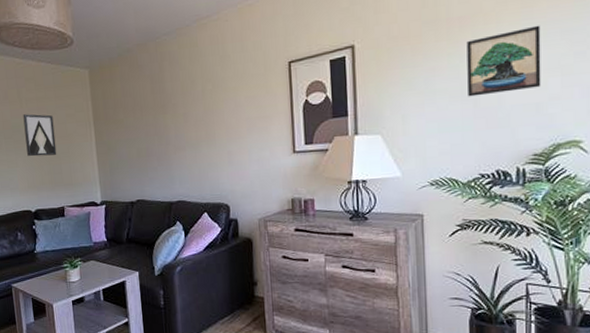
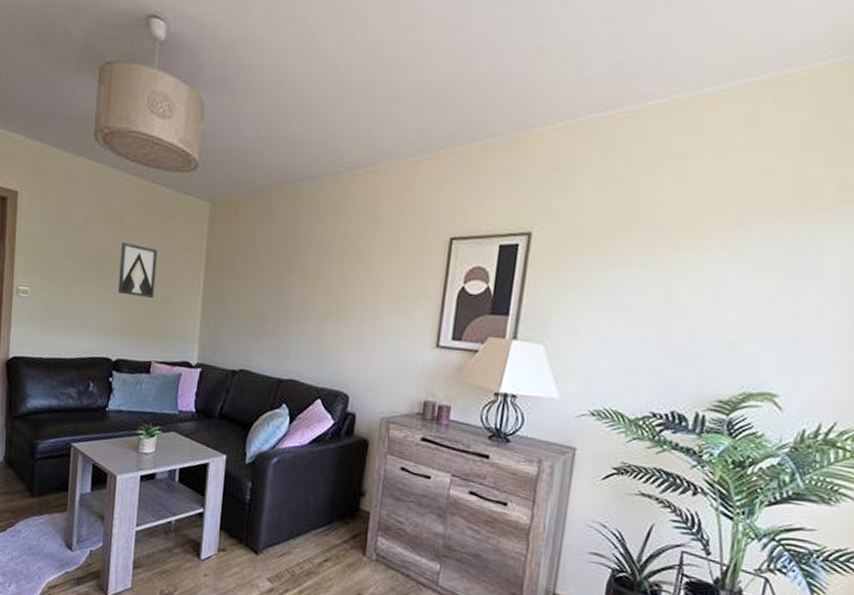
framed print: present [466,25,541,97] -> none [654,249,755,323]

